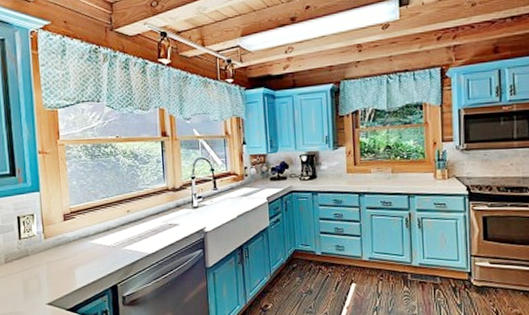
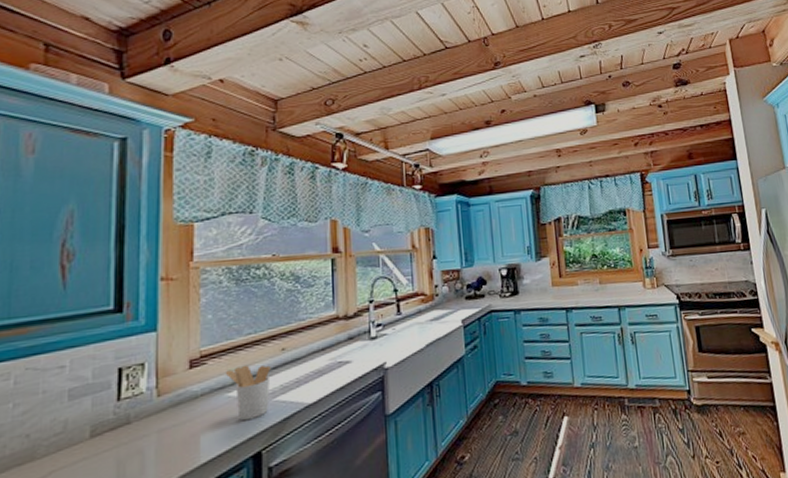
utensil holder: none [88,221,121,262] -> present [225,364,271,421]

